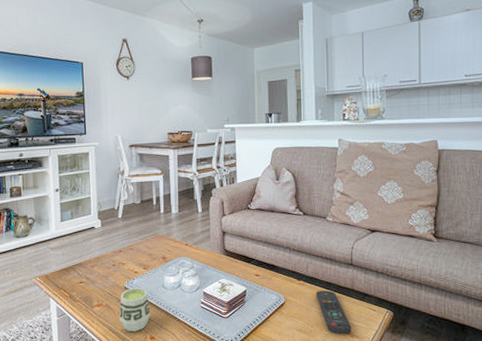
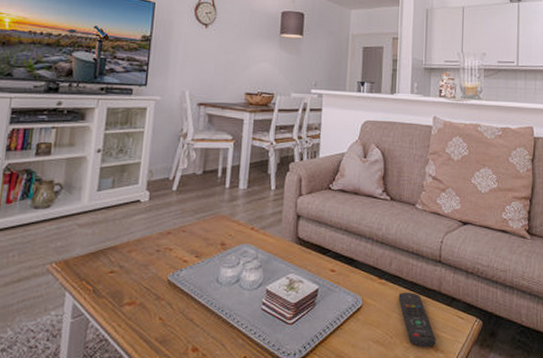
cup: present [119,287,150,332] -> none [155,281,197,341]

